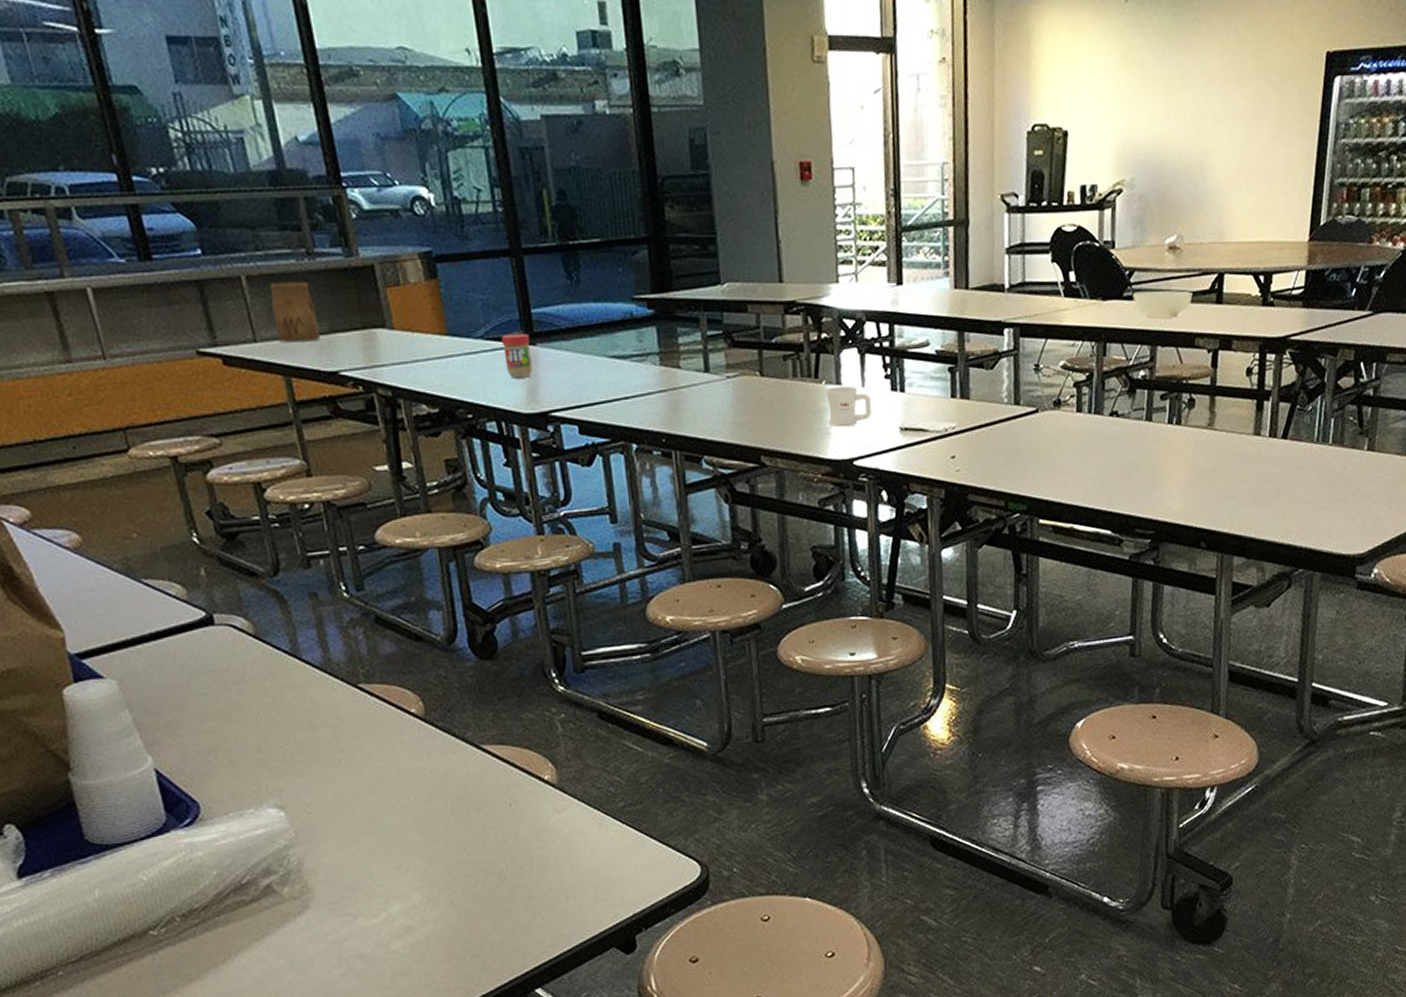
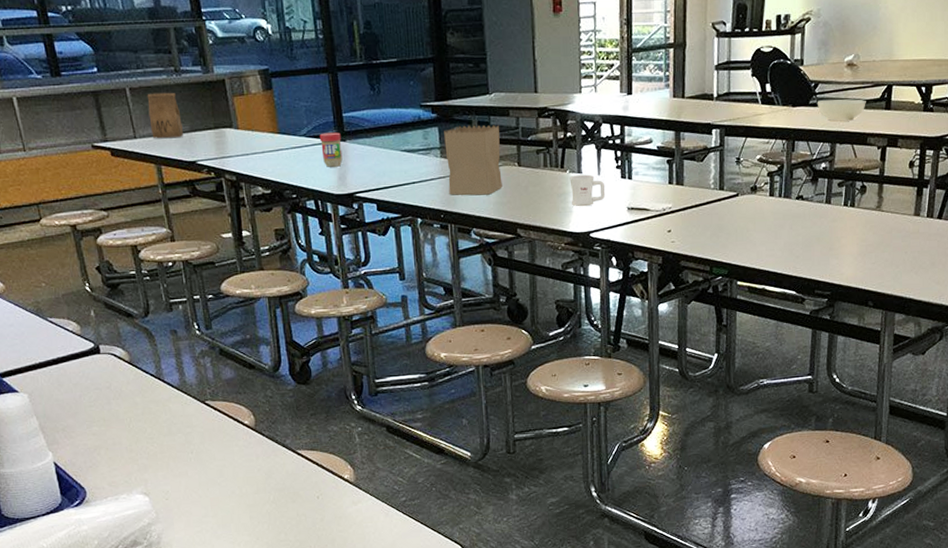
paper bag: none [663,323,741,414] -> present [444,124,502,196]

